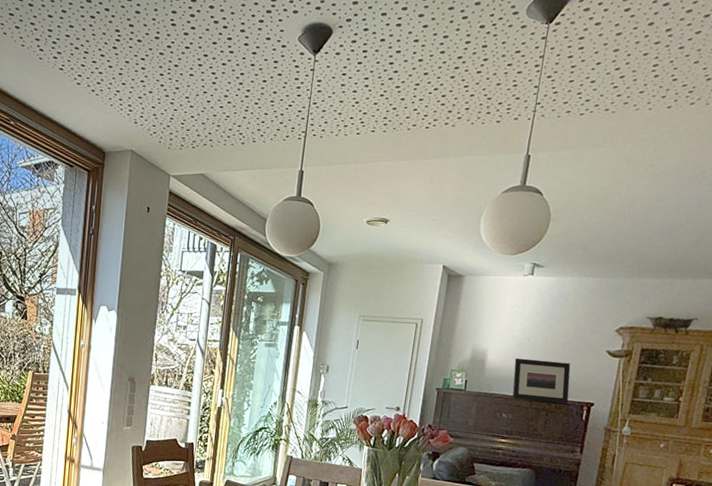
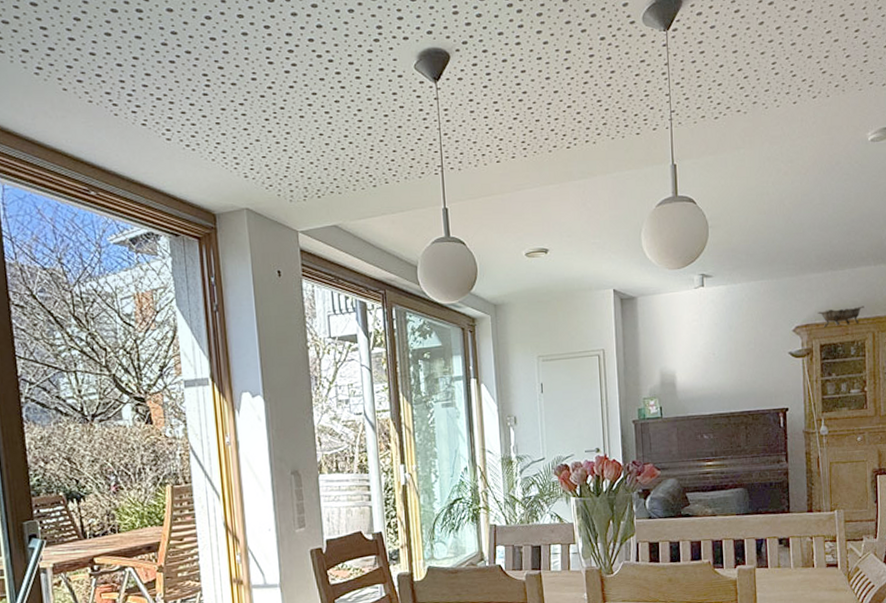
picture frame: present [512,357,571,404] -> none [704,371,764,418]

